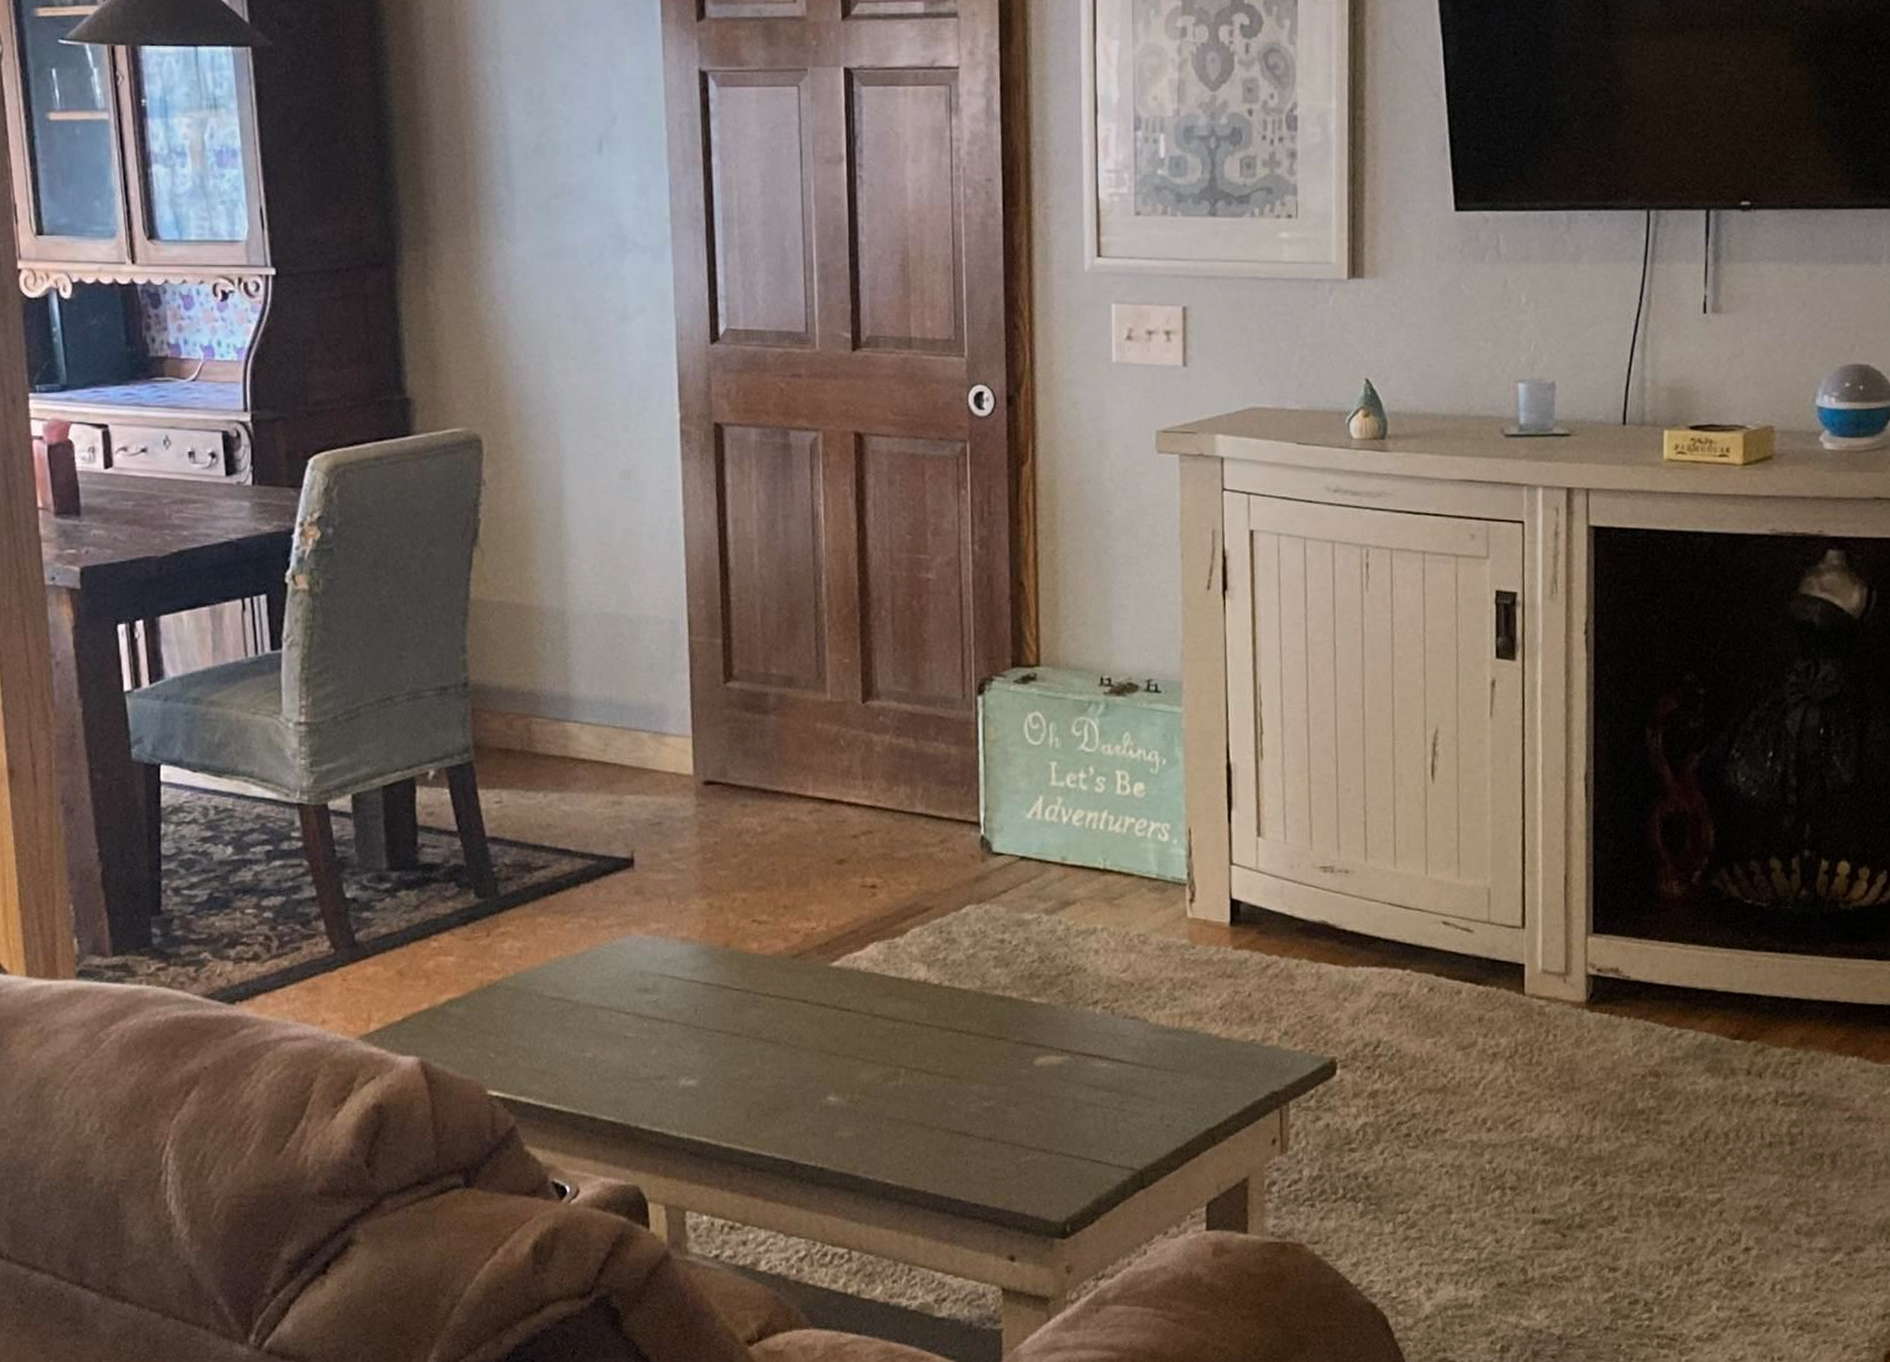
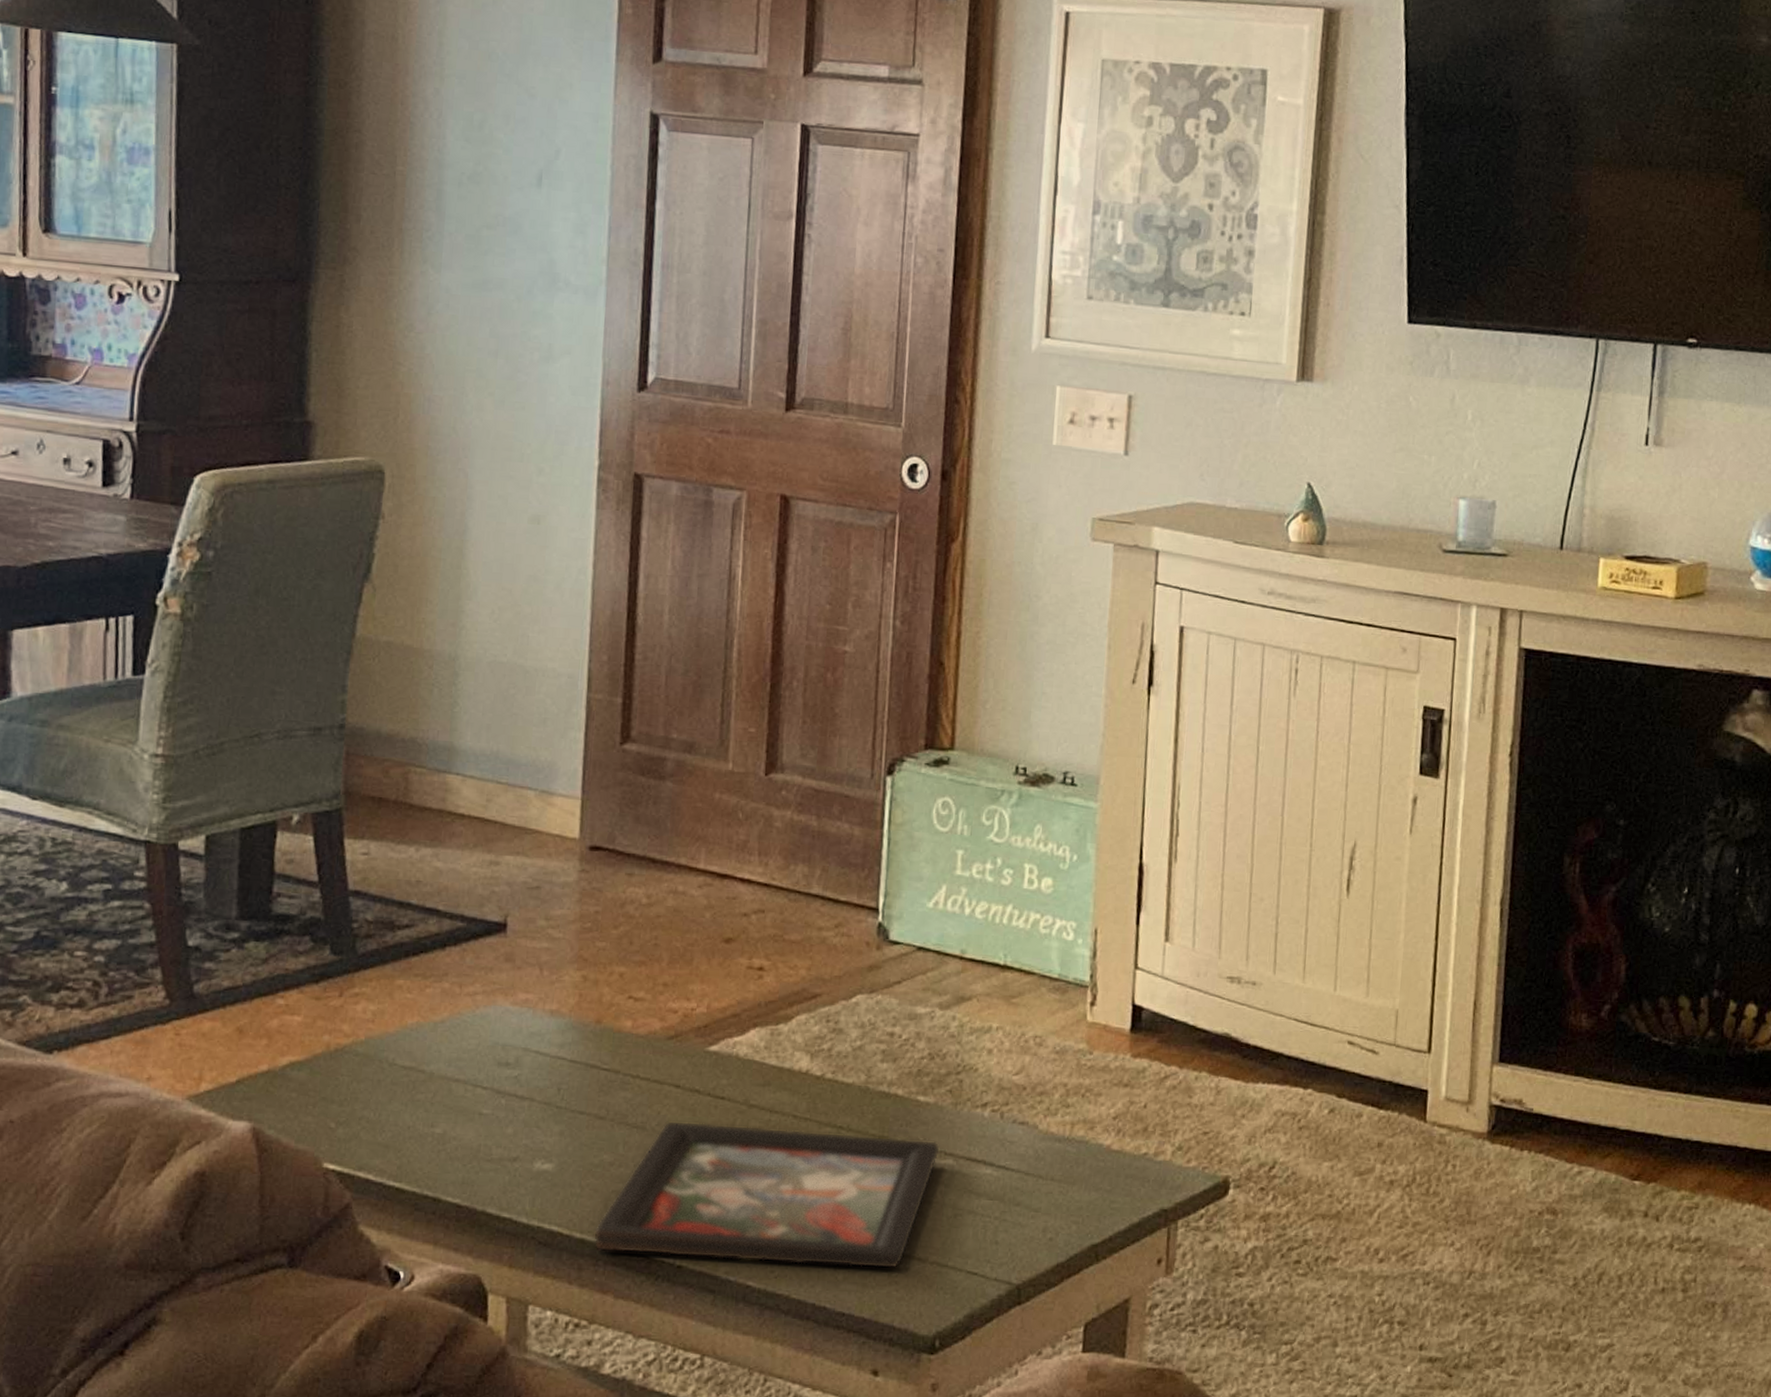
decorative tray: none [739,1033,1056,1162] -> present [593,1120,940,1269]

